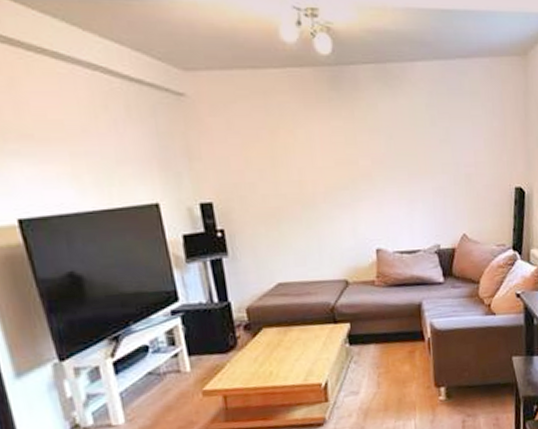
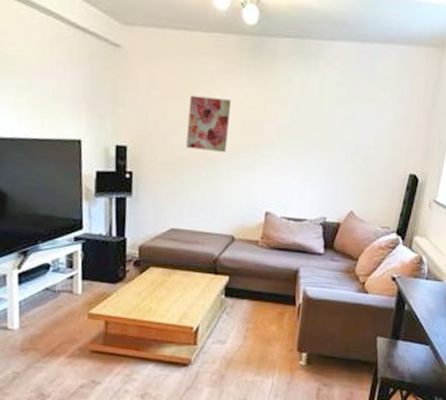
wall art: none [273,137,323,195] -> present [186,95,232,152]

